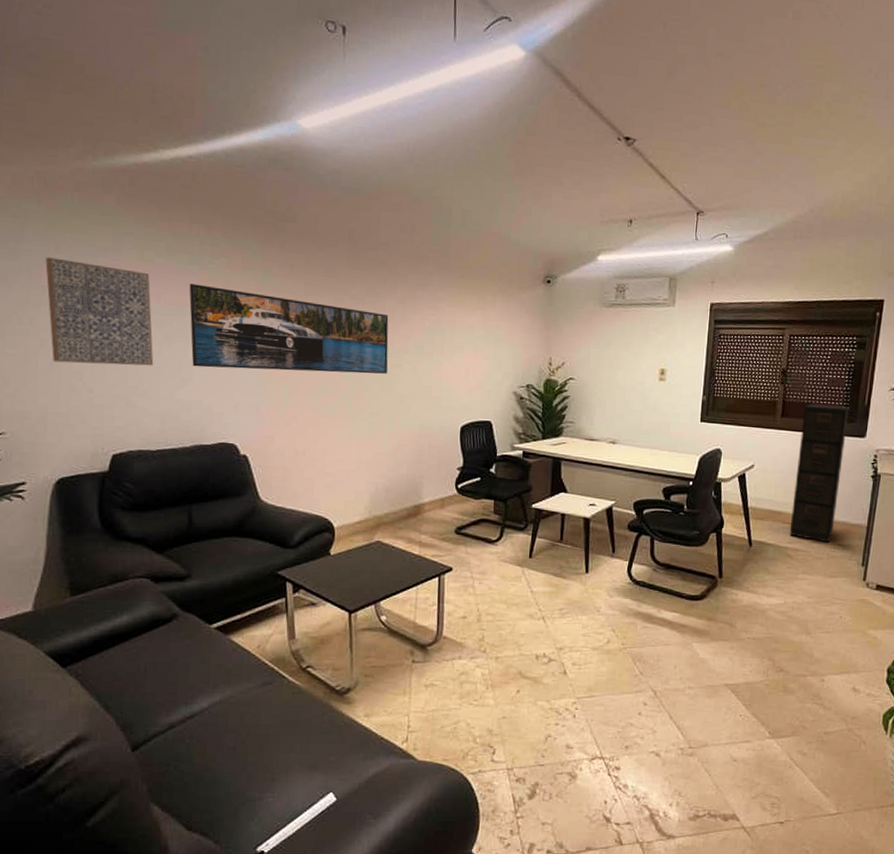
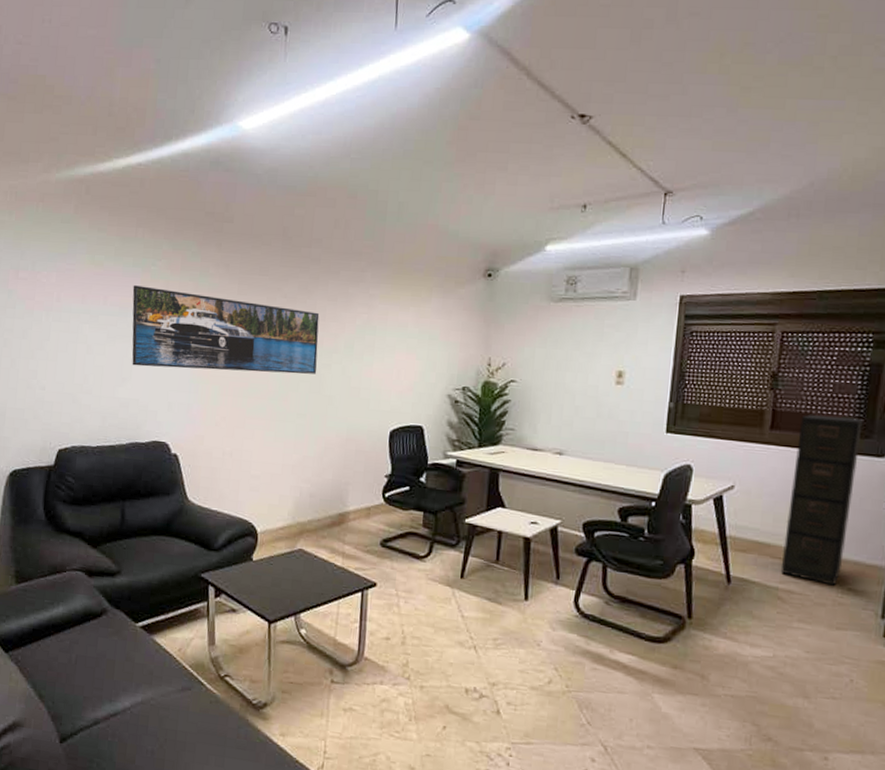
wall art: present [45,257,154,366] -> none [12,263,99,365]

